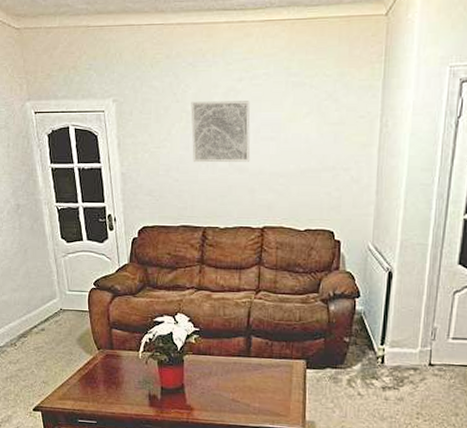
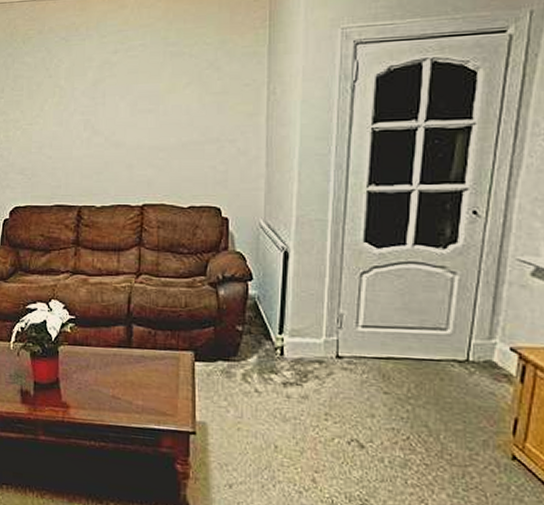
wall art: present [191,101,250,163] -> none [64,73,128,139]

